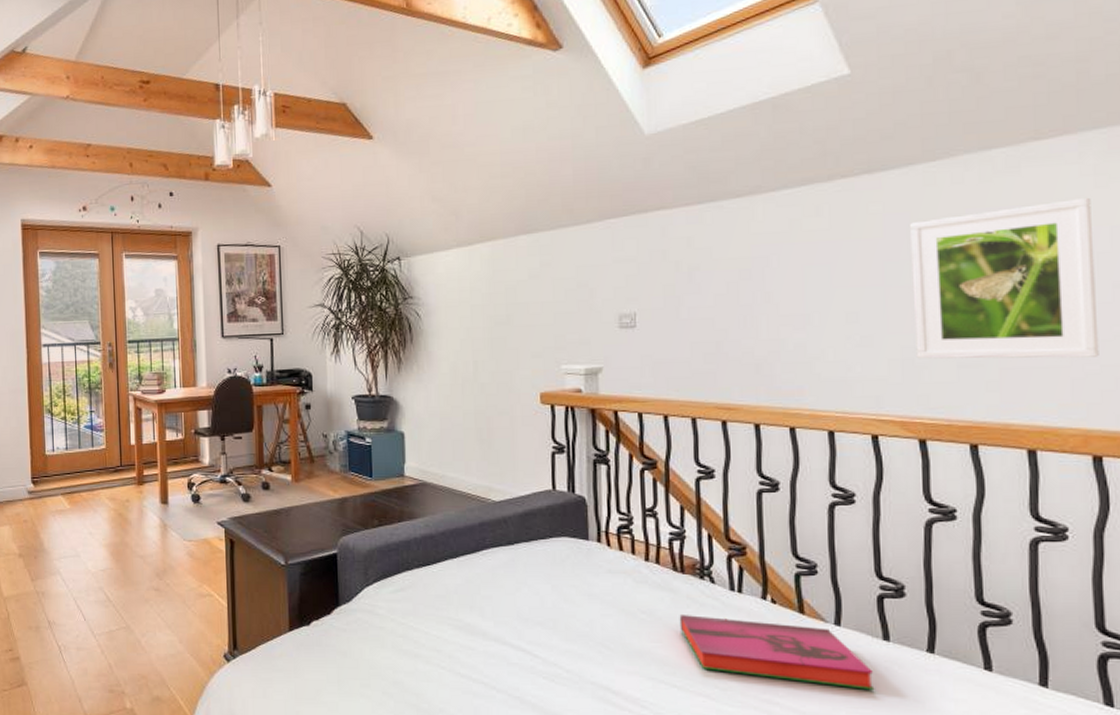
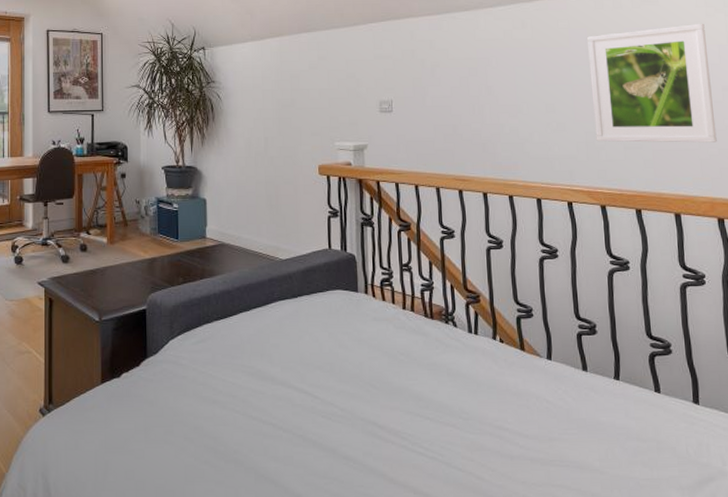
hardback book: present [679,615,875,690] -> none [430,355,578,413]

